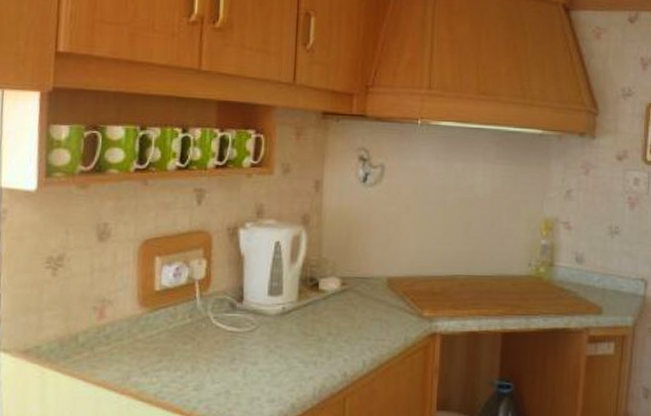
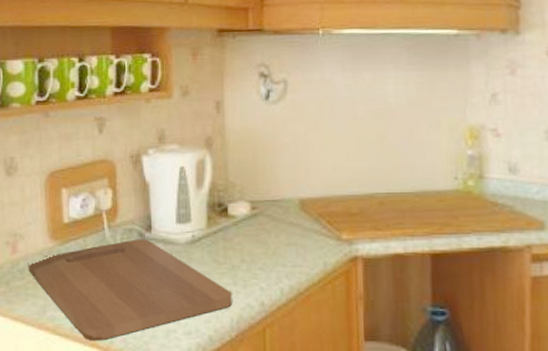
cutting board: none [114,309,316,408] -> present [28,239,232,342]

